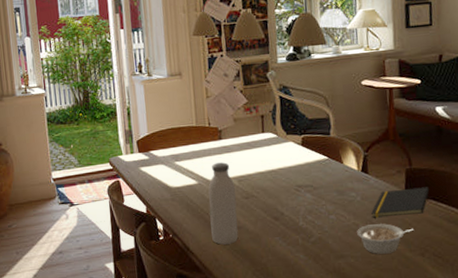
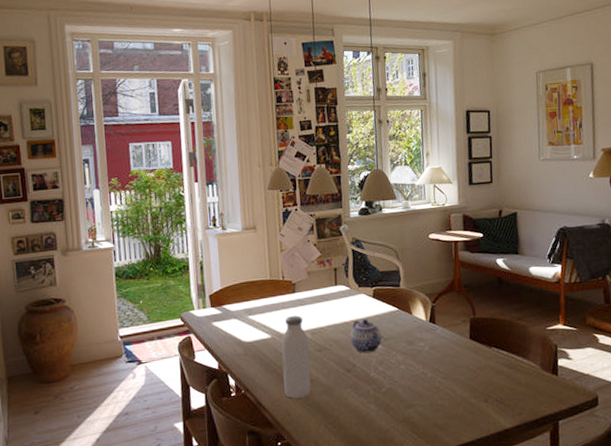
teapot: none [278,167,311,202] -> present [350,319,382,353]
legume: present [357,224,413,254] -> none [425,372,477,402]
notepad: present [371,187,430,218] -> none [439,335,492,367]

